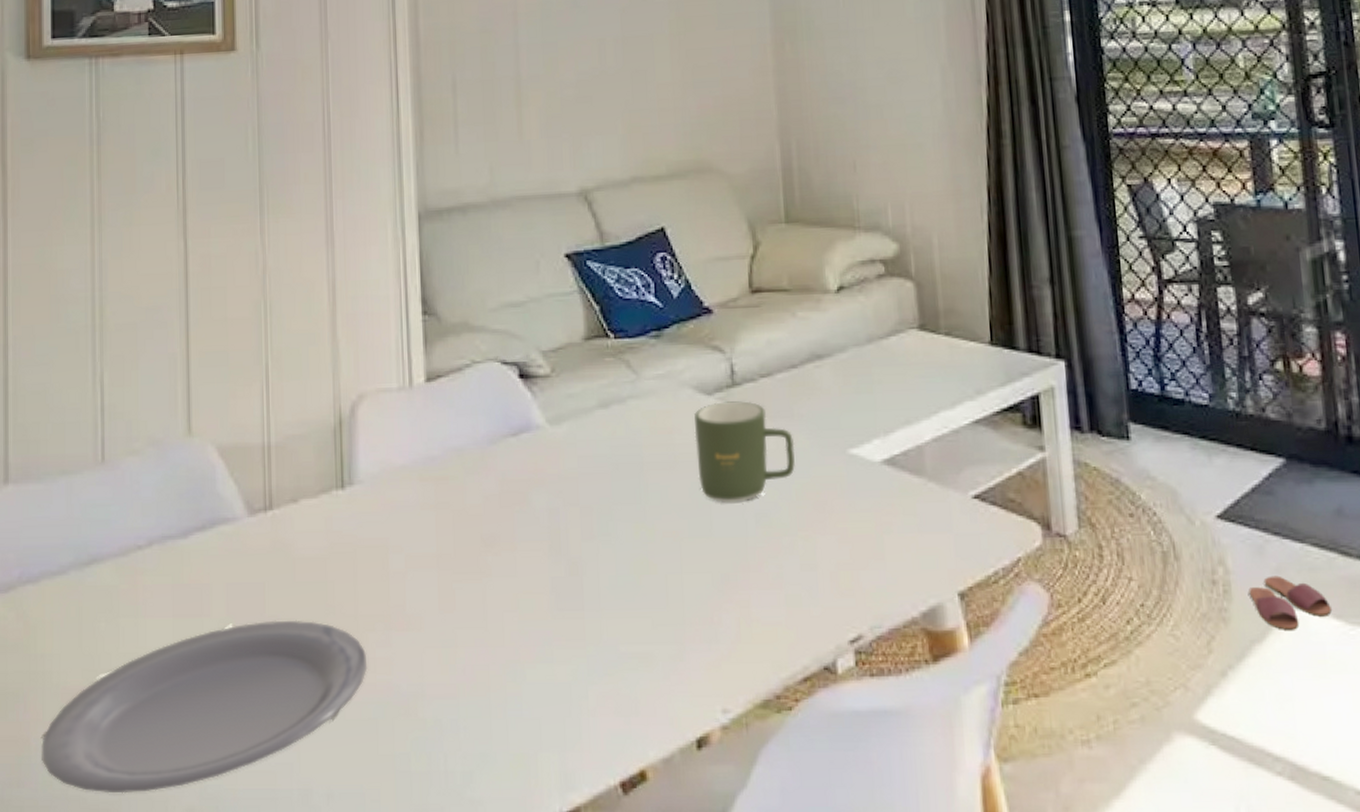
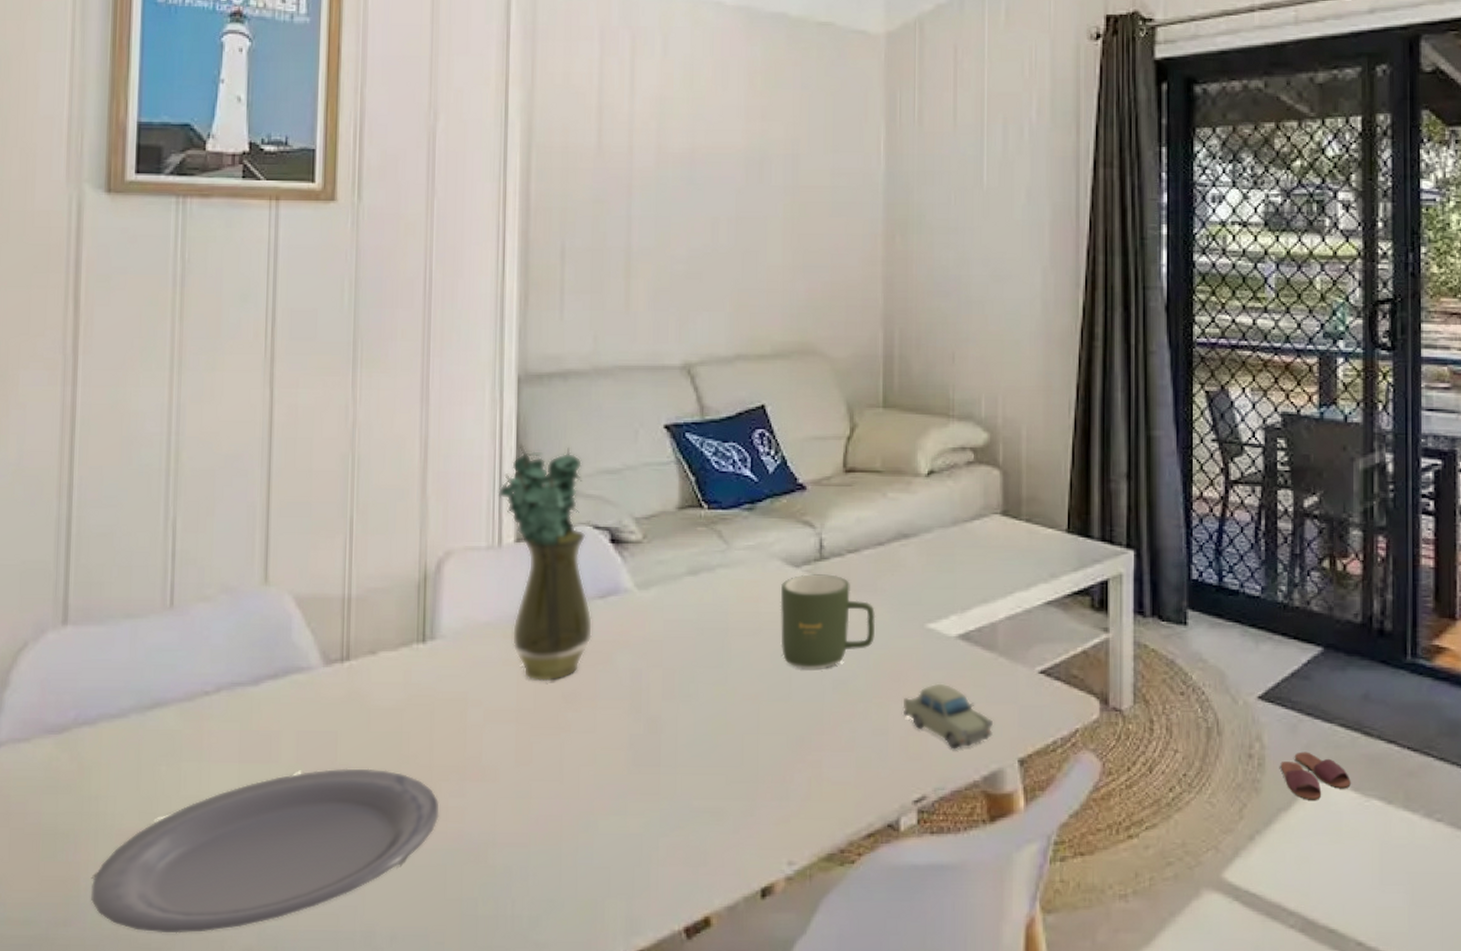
vase: none [405,281,508,524] -> present [498,443,593,681]
toy car: none [830,512,929,584] -> present [902,683,994,749]

